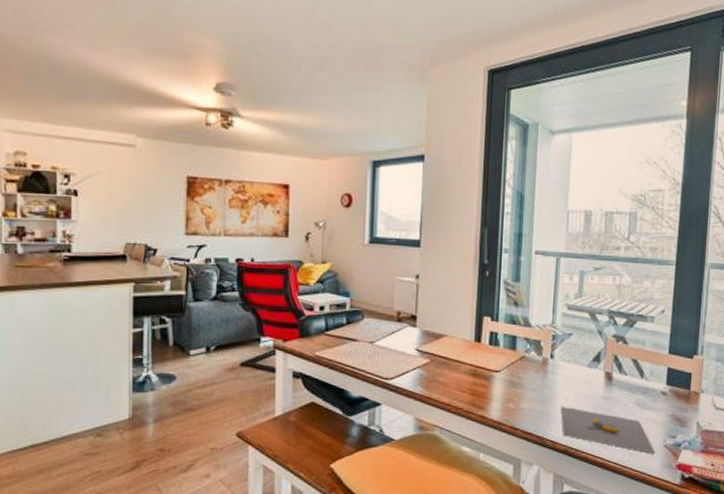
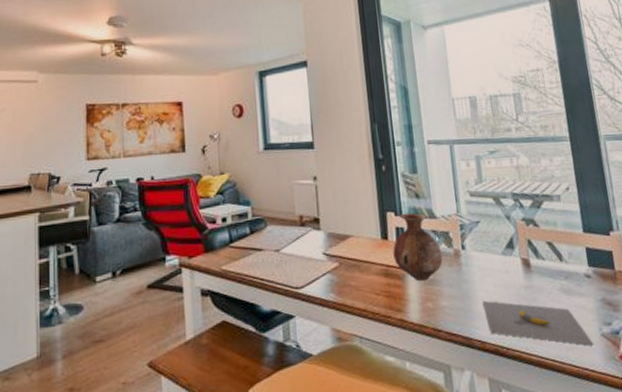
vase: none [484,319,531,384] -> present [393,212,443,282]

